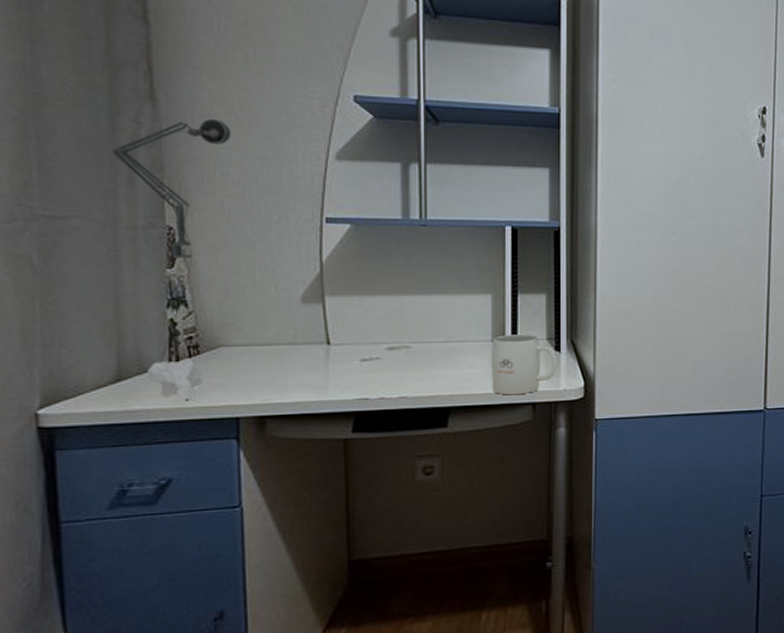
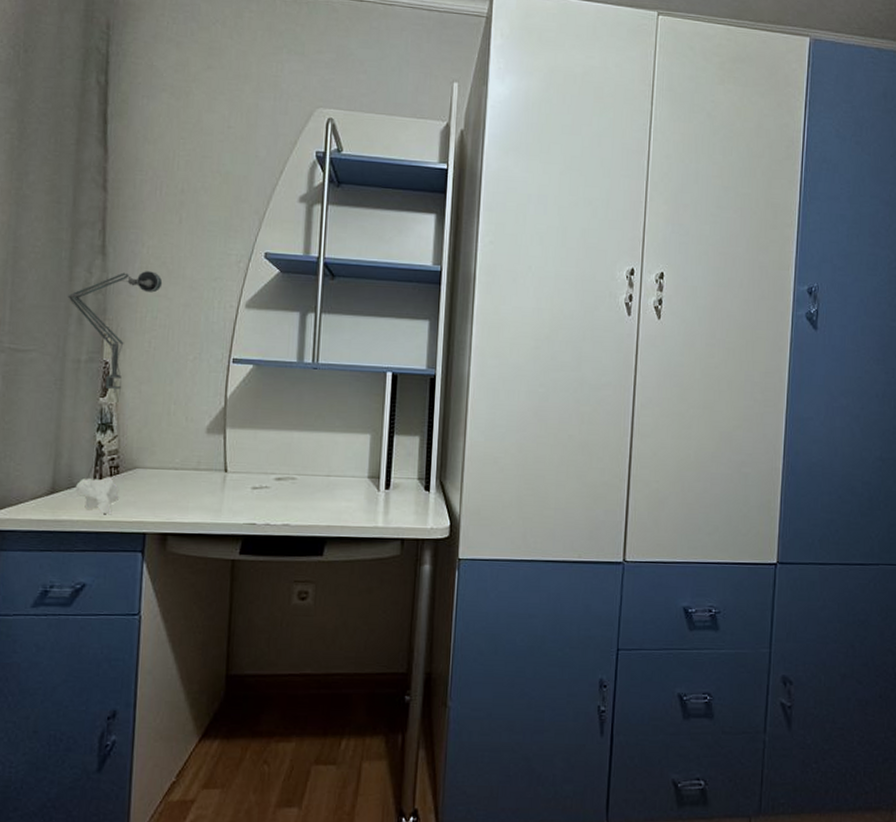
mug: present [490,334,558,396] -> none [365,472,427,530]

